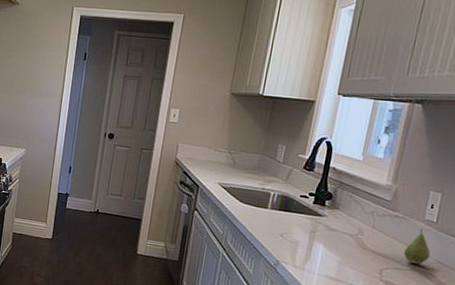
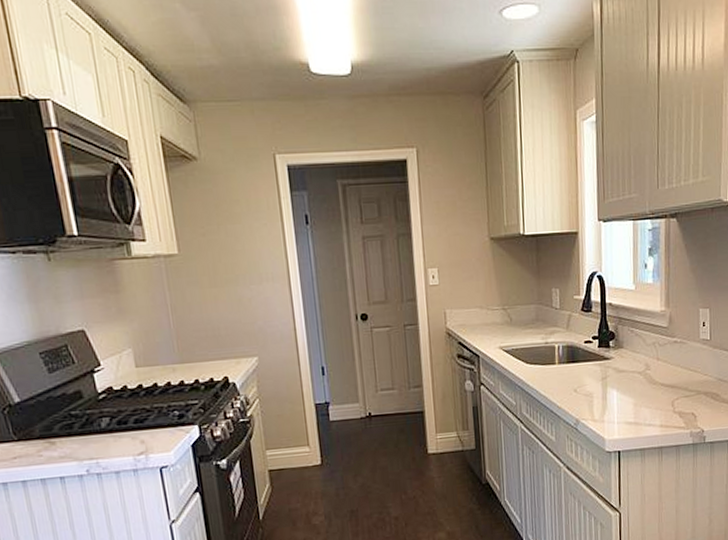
fruit: present [403,229,431,265] -> none [688,349,711,387]

